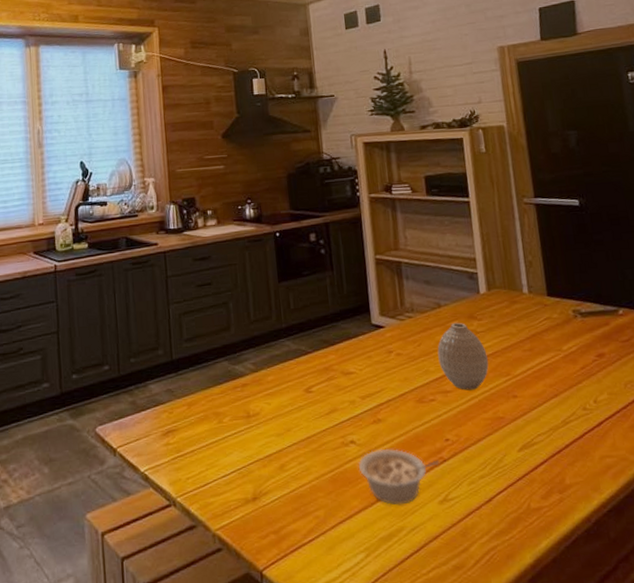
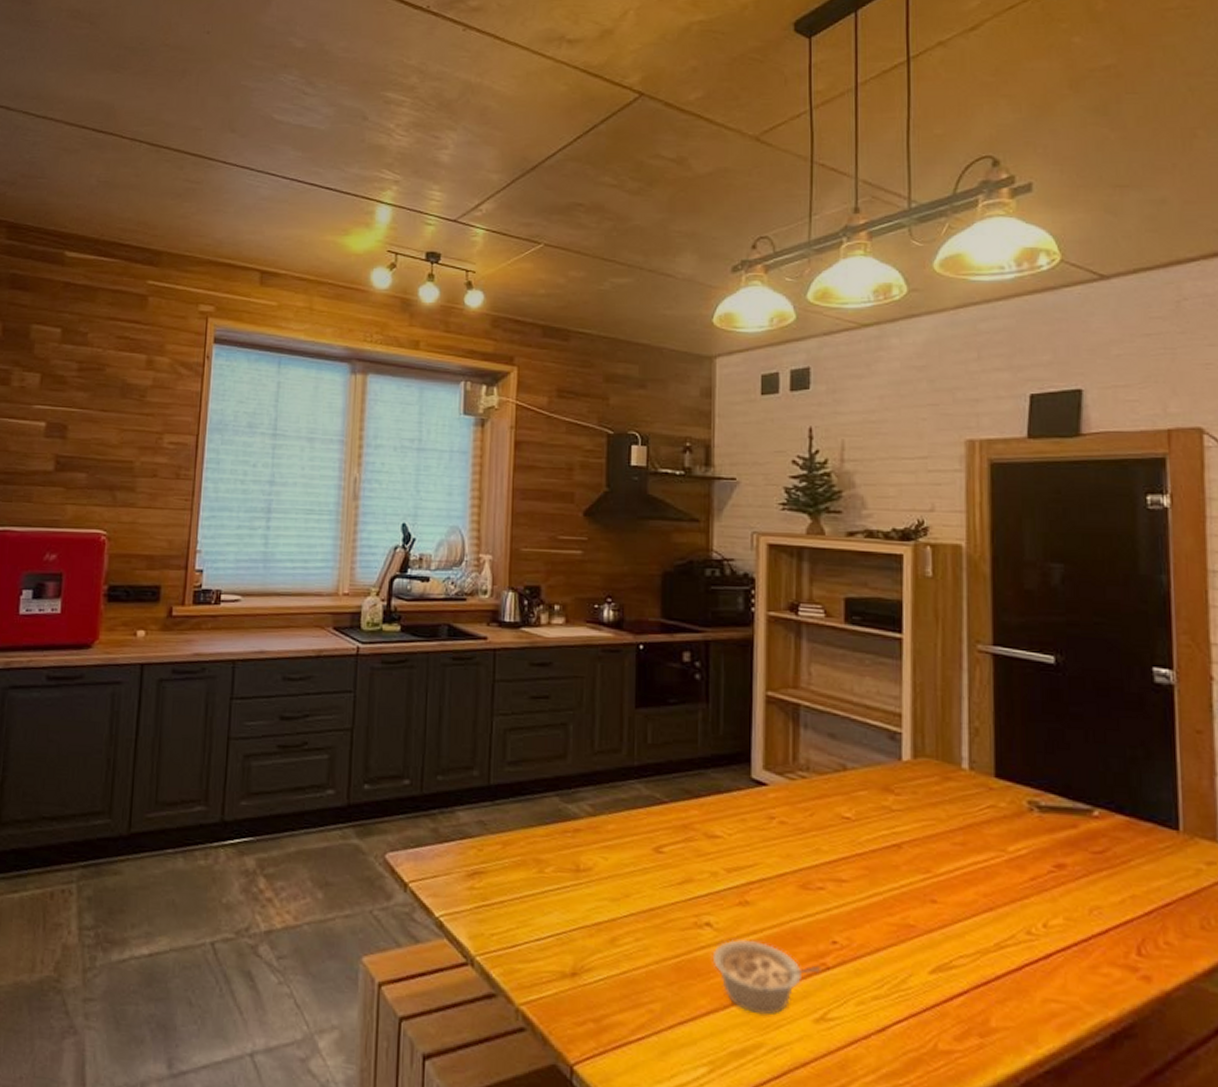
vase: present [437,322,489,391] -> none [835,792,902,884]

